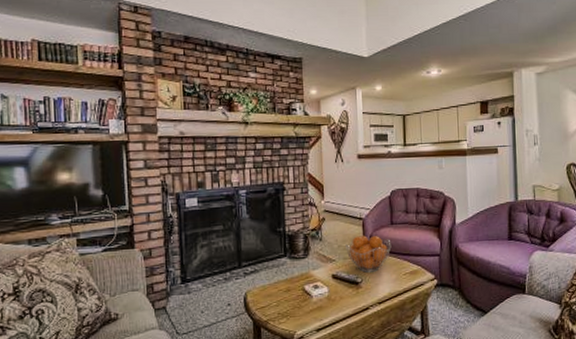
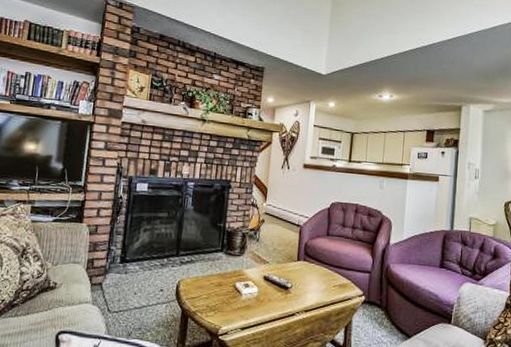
fruit basket: present [346,235,392,273] -> none [280,242,325,280]

